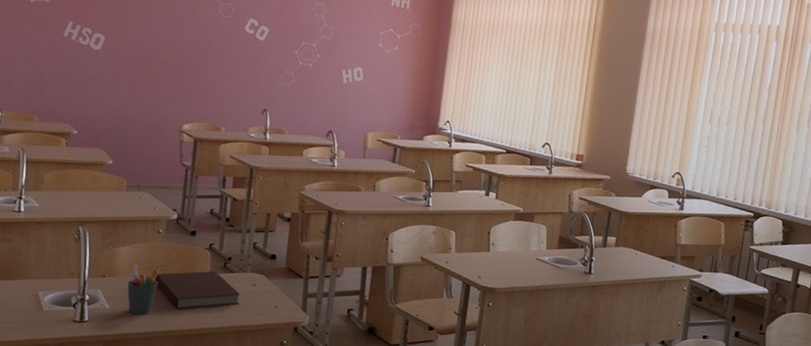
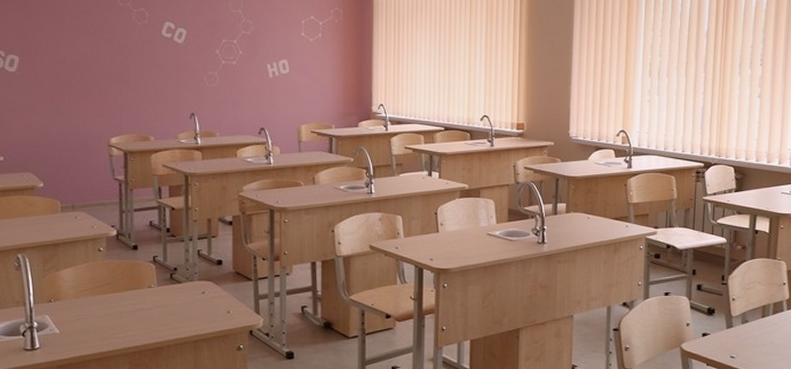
pen holder: present [127,263,159,315] -> none [74,285,106,336]
notebook: present [154,270,240,310] -> none [101,283,191,327]

